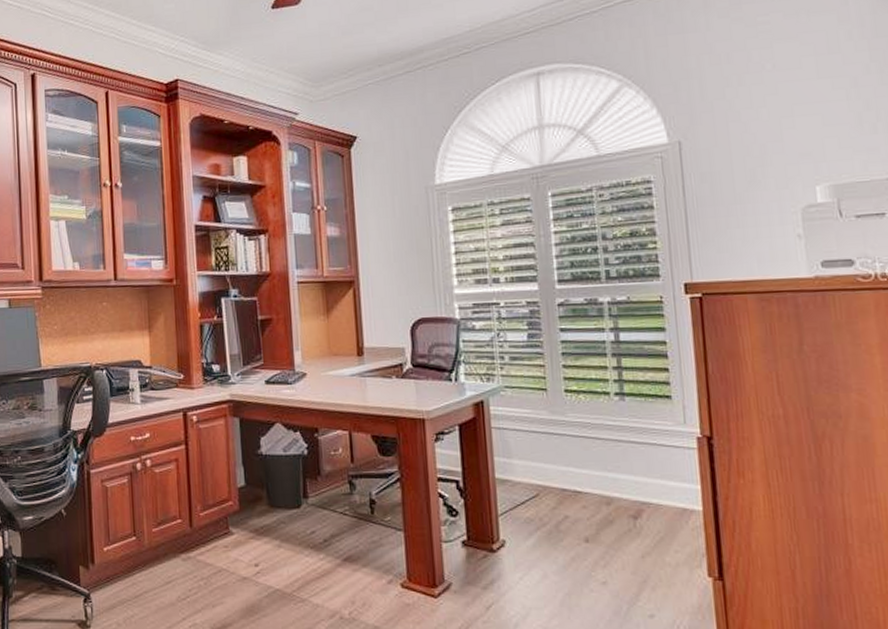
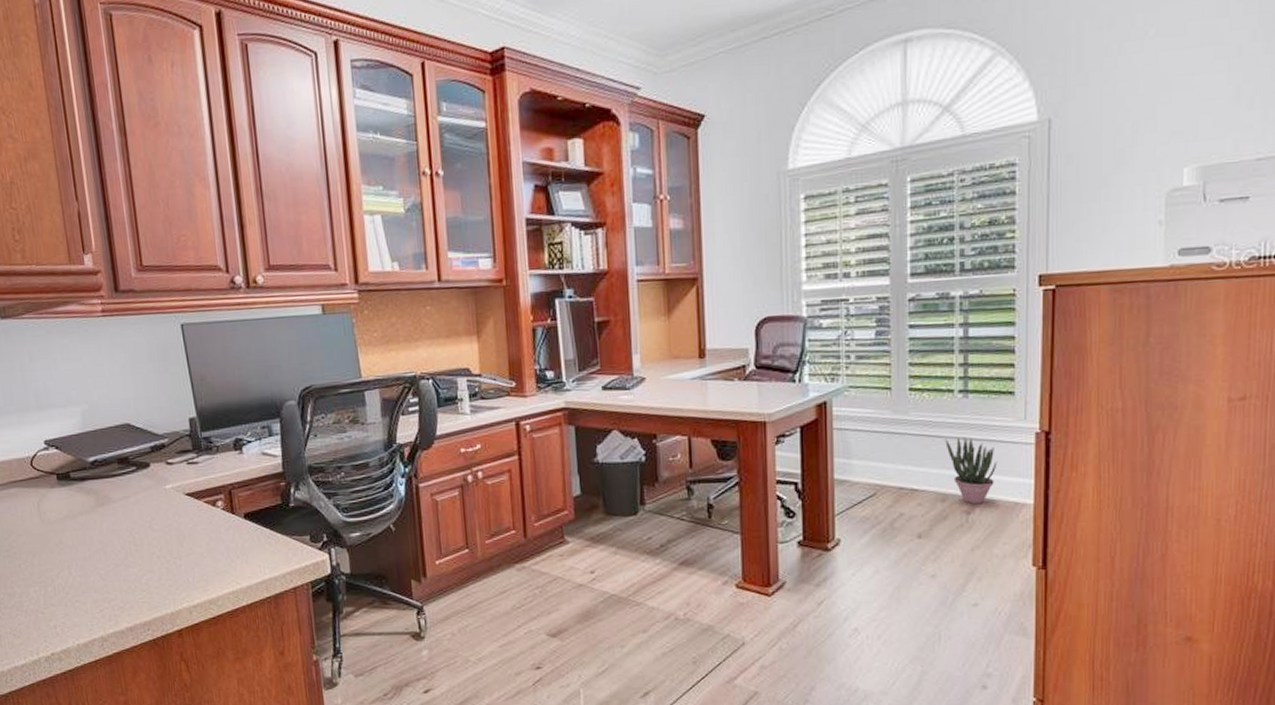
potted plant: none [605,439,661,510] -> present [945,436,997,505]

